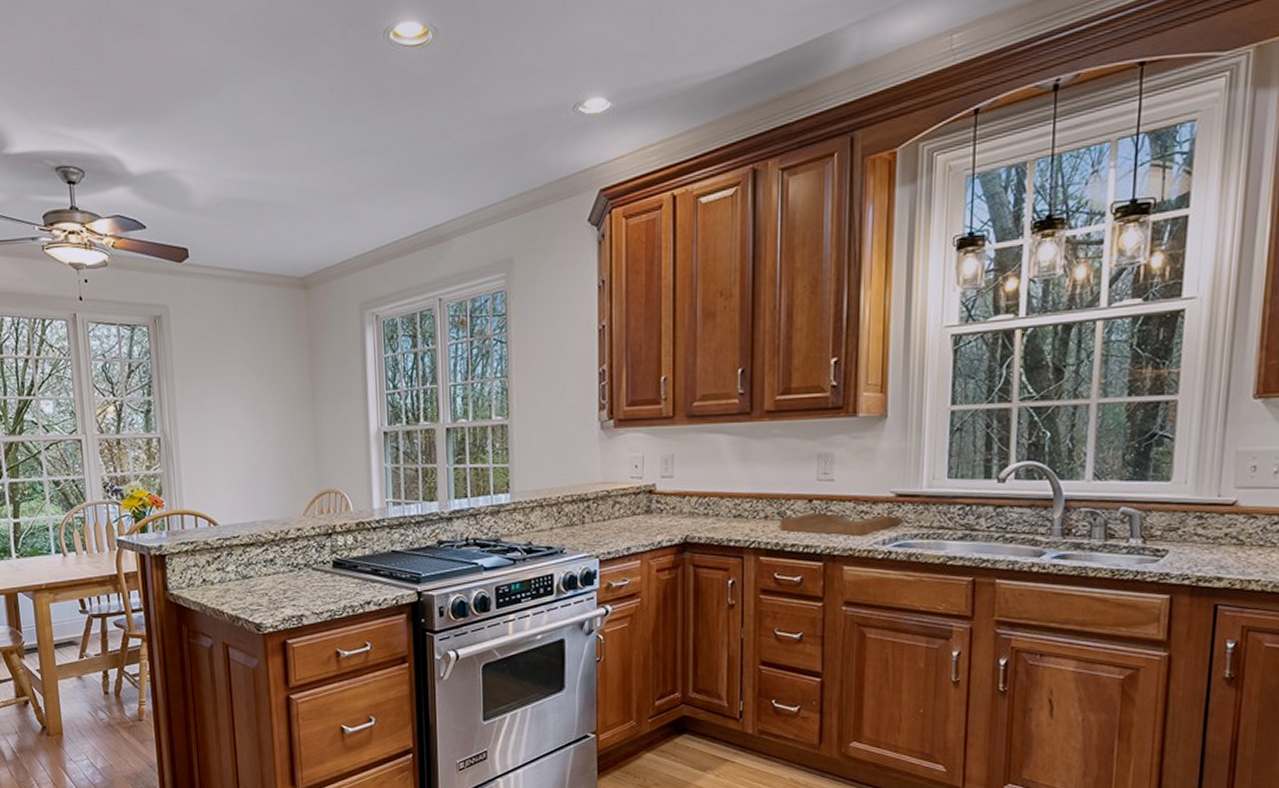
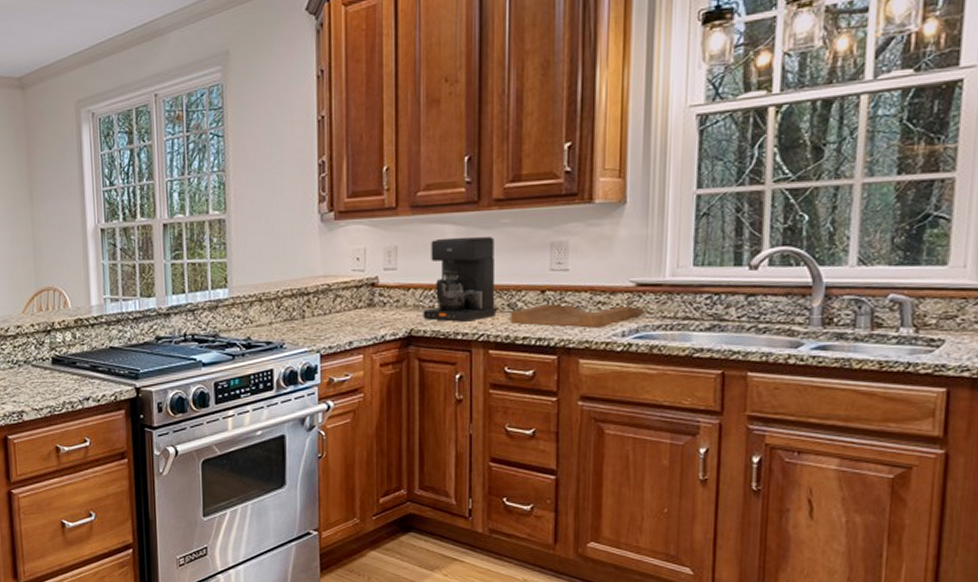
coffee maker: none [698,446,767,529] -> present [423,237,497,322]

